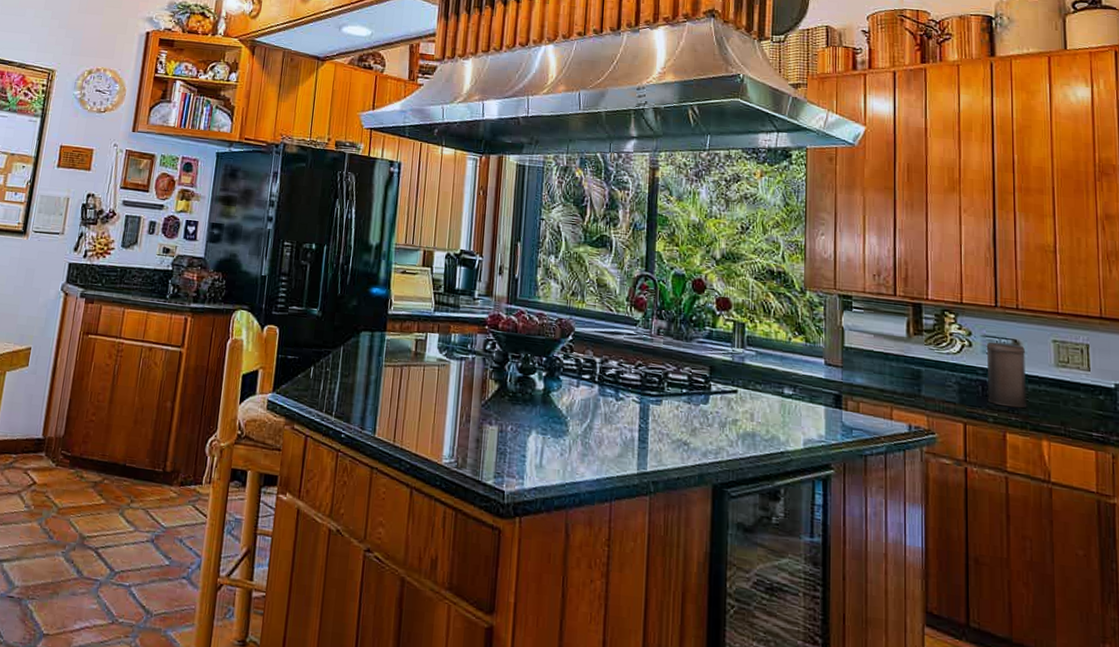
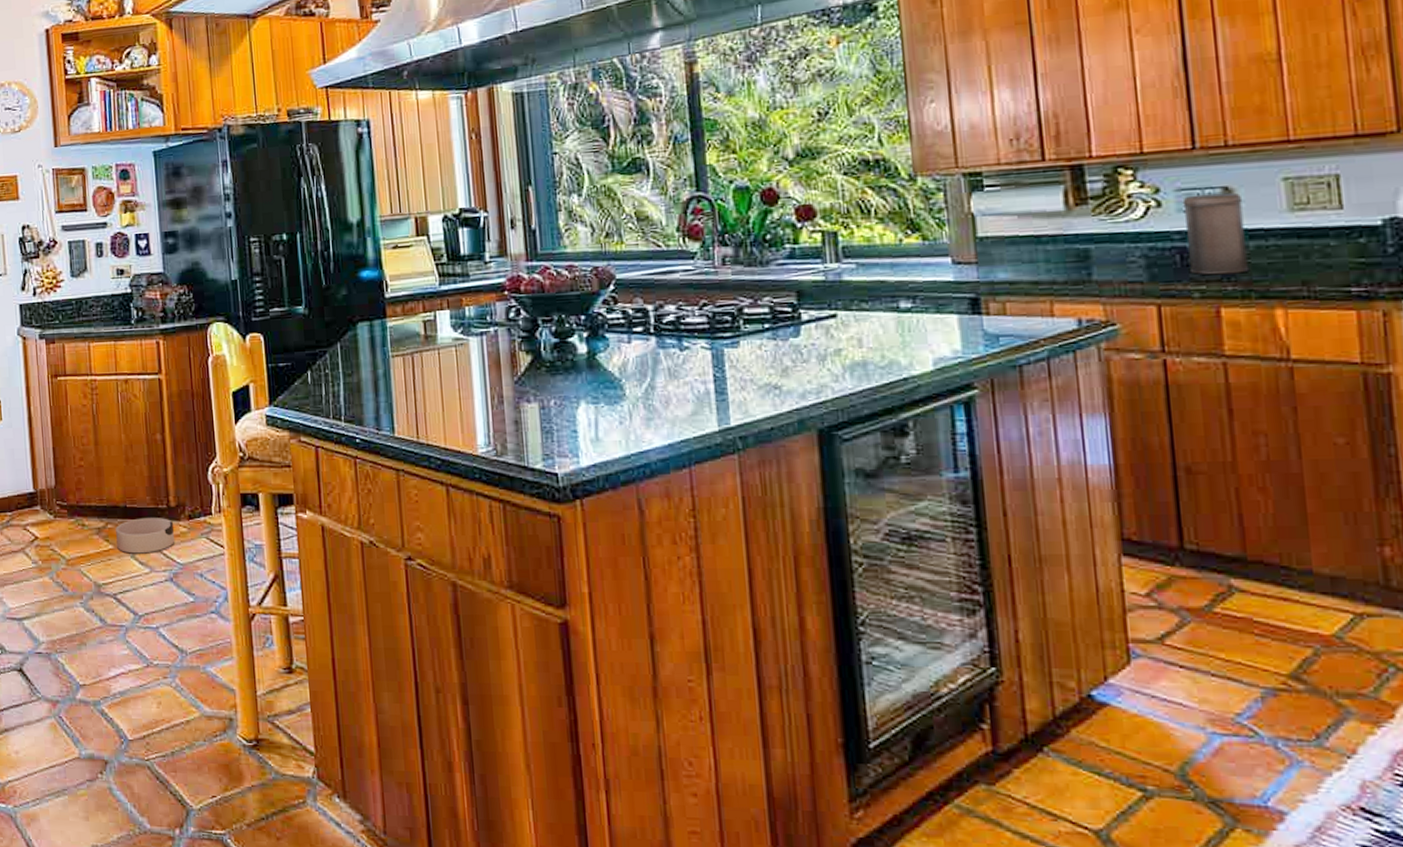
pet bowl: none [108,478,165,514] -> present [116,518,176,555]

